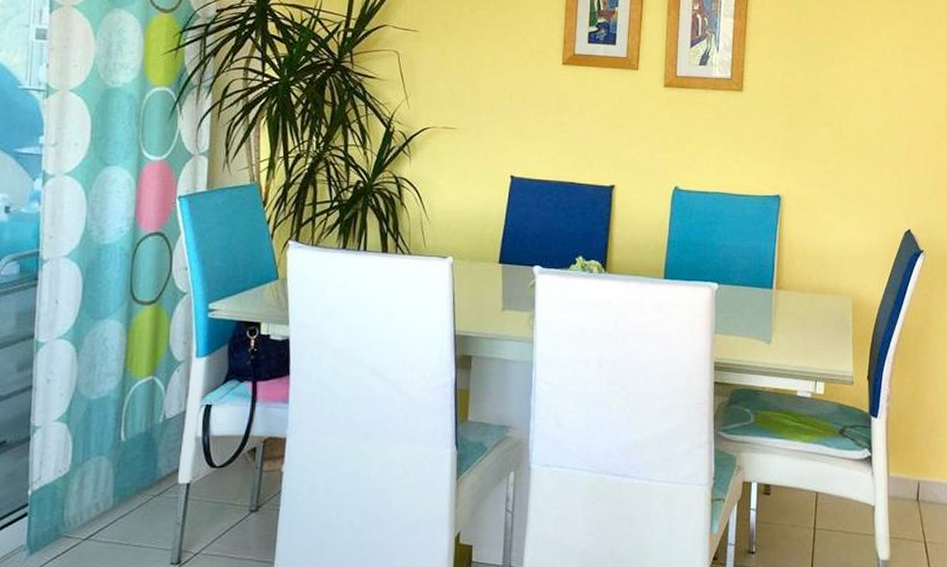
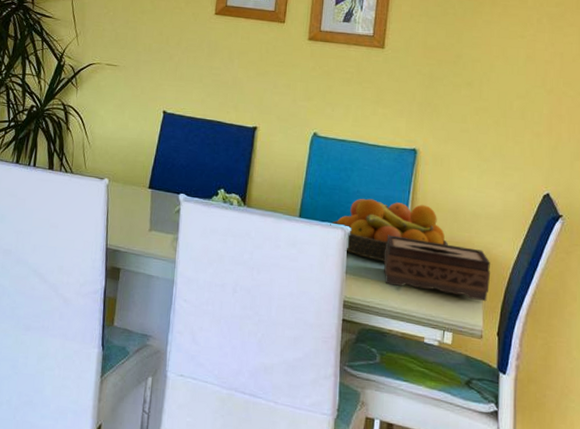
fruit bowl: none [696,252,817,316] -> present [330,198,449,261]
tissue box: none [753,288,859,346] -> present [383,235,491,302]

